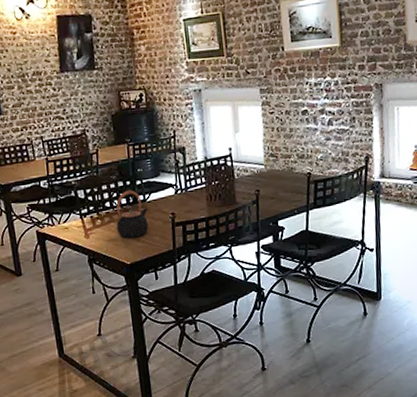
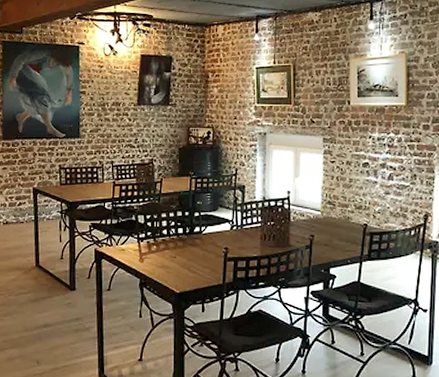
teapot: present [116,190,149,238] -> none [170,221,203,267]

